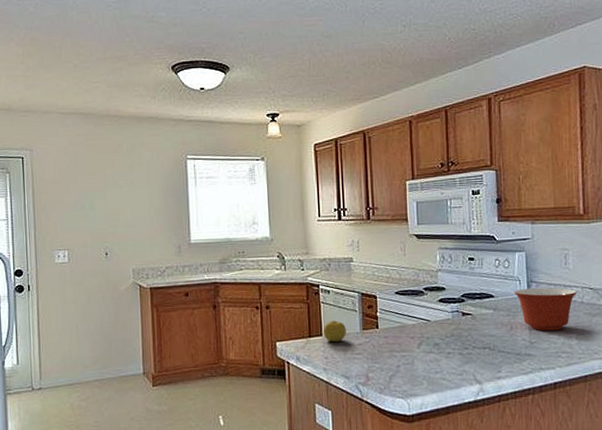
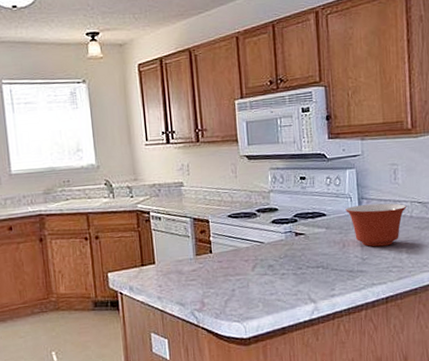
fruit: present [323,320,347,342] -> none [155,247,180,270]

